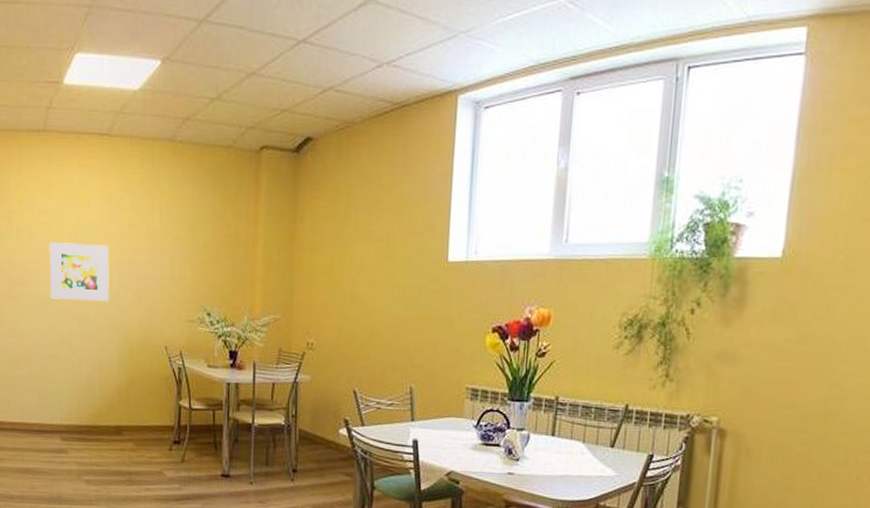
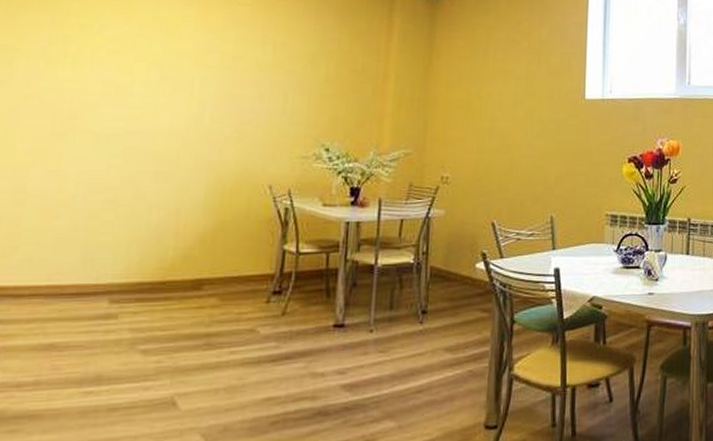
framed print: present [49,242,109,301] -> none [114,72,204,137]

